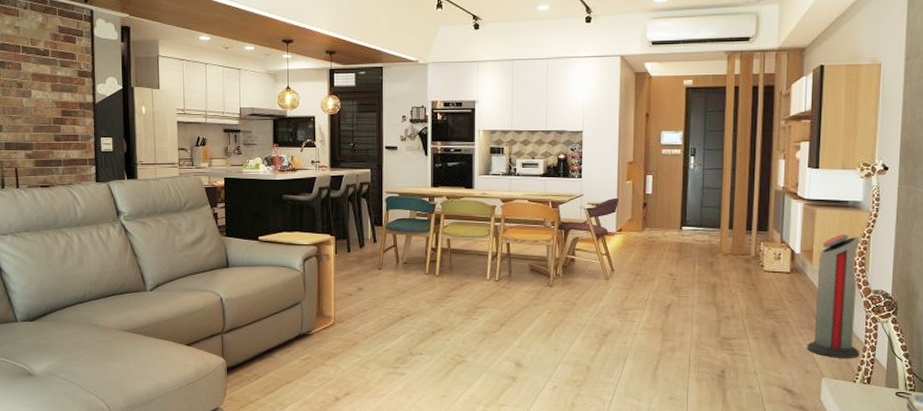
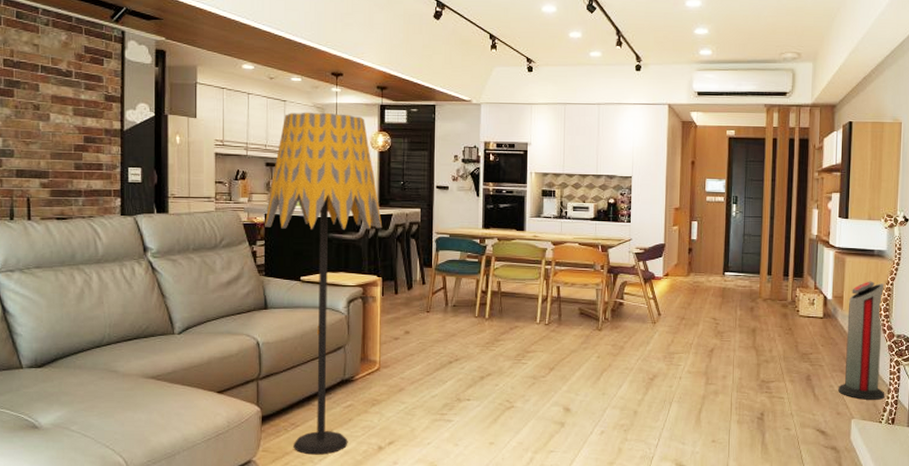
floor lamp: none [224,78,335,404] -> present [265,112,383,455]

